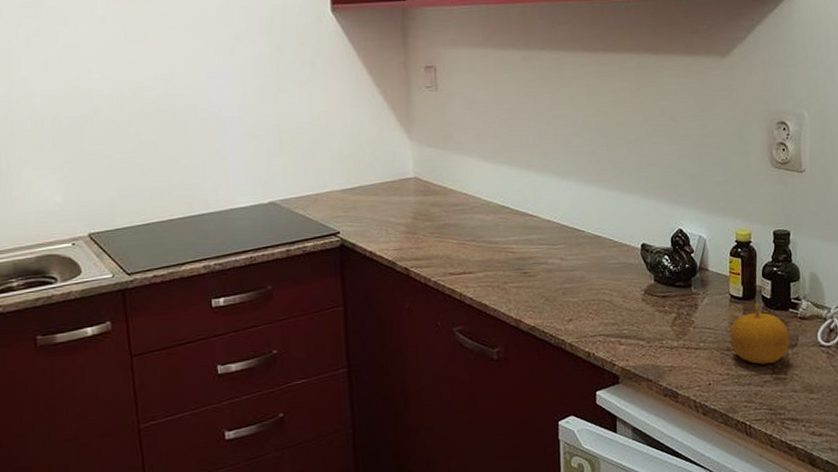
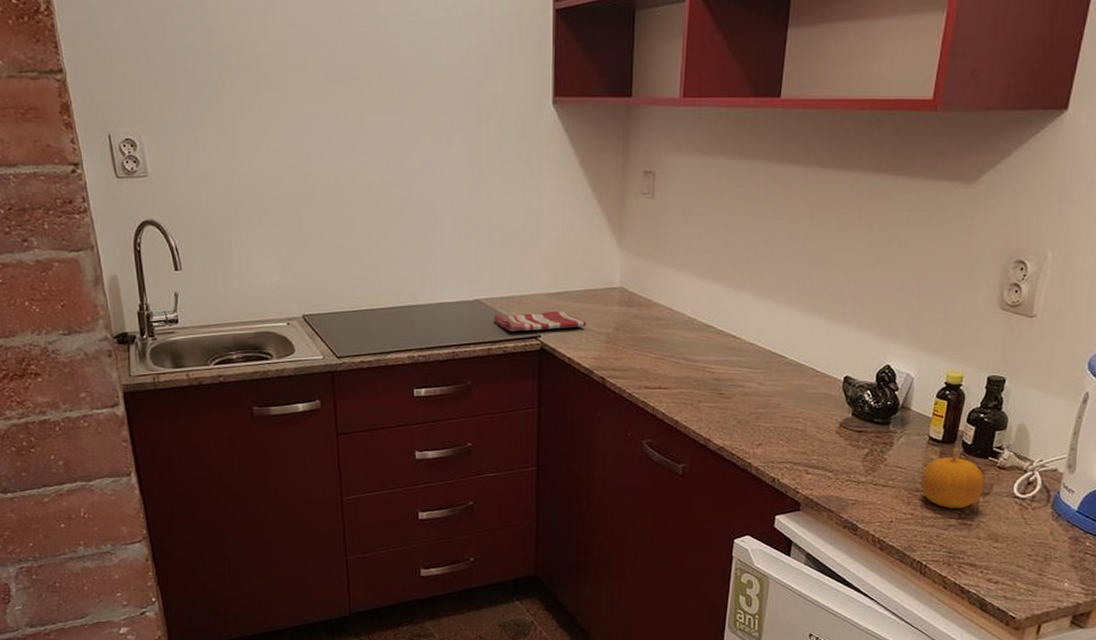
dish towel: none [290,205,385,231] -> present [494,311,587,332]

